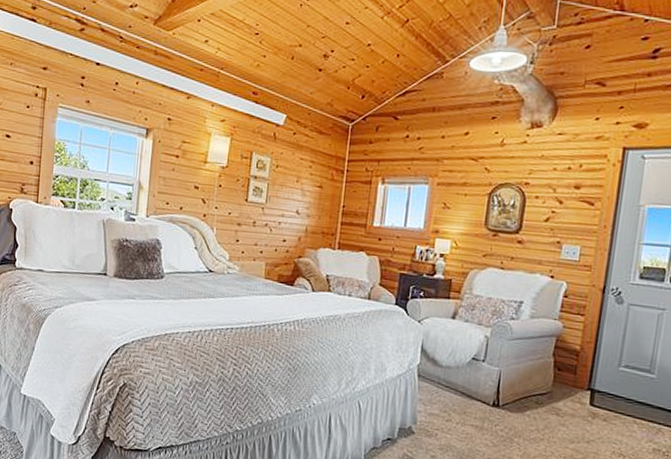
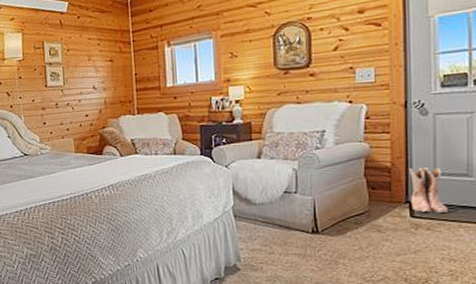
boots: none [592,355,627,406] -> present [408,167,448,213]

